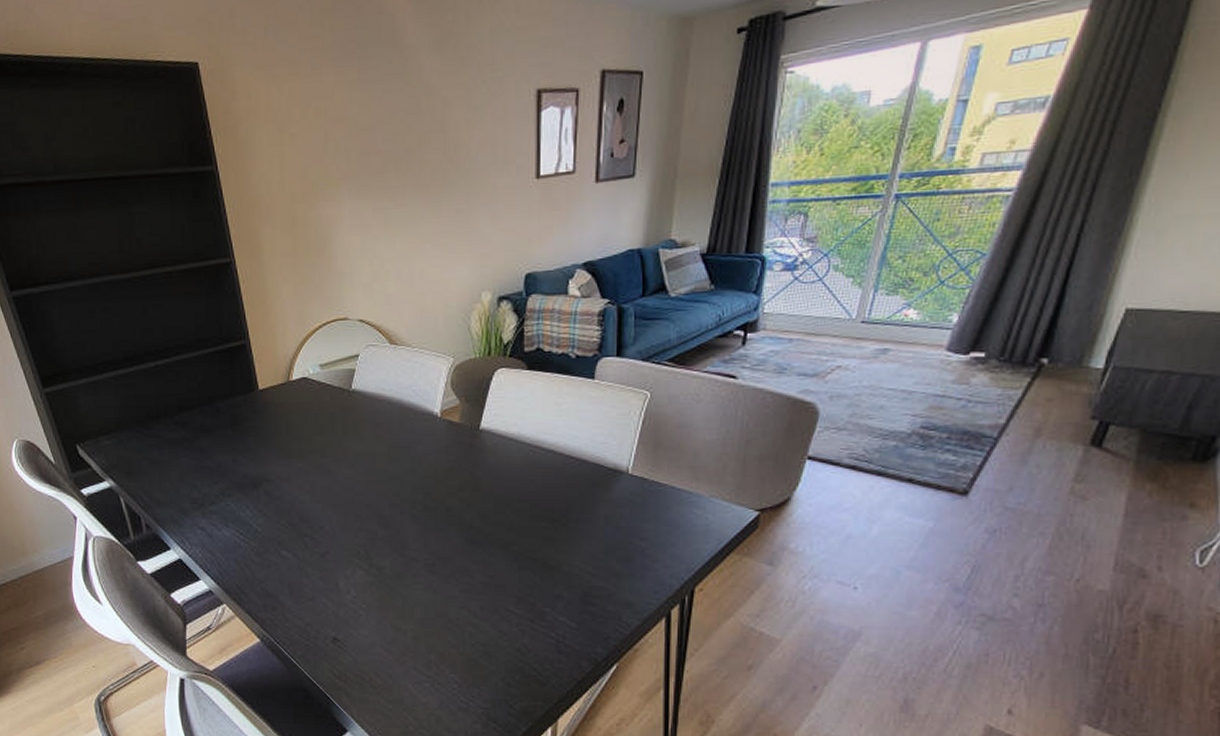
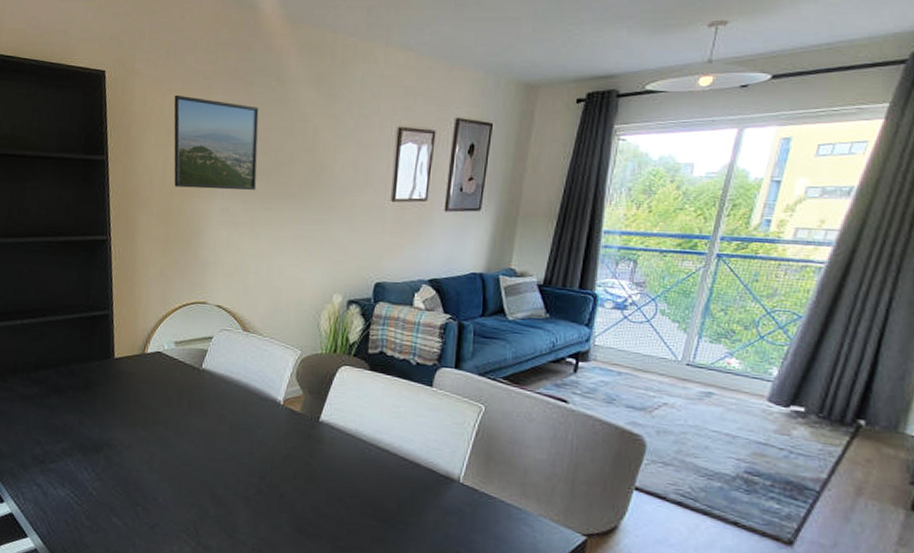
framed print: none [281,81,386,192] -> present [173,94,259,190]

